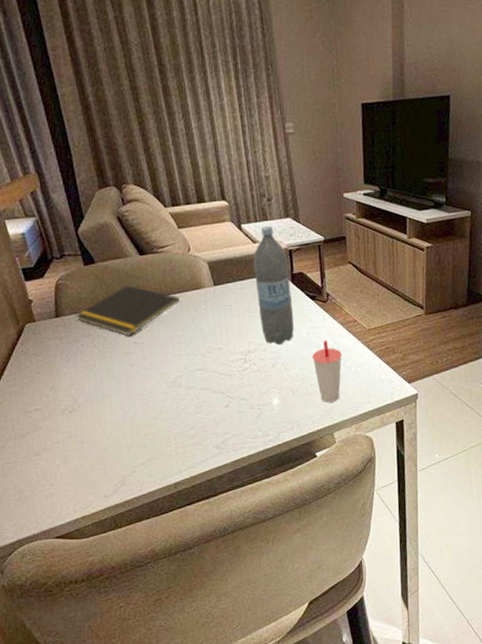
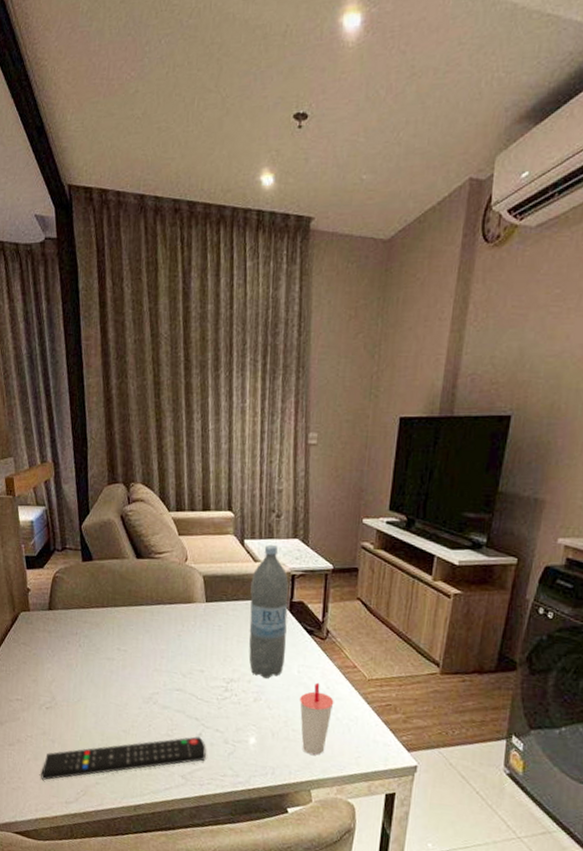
remote control: none [74,408,236,481] -> present [41,736,206,780]
notepad: present [75,285,180,336] -> none [67,588,169,642]

